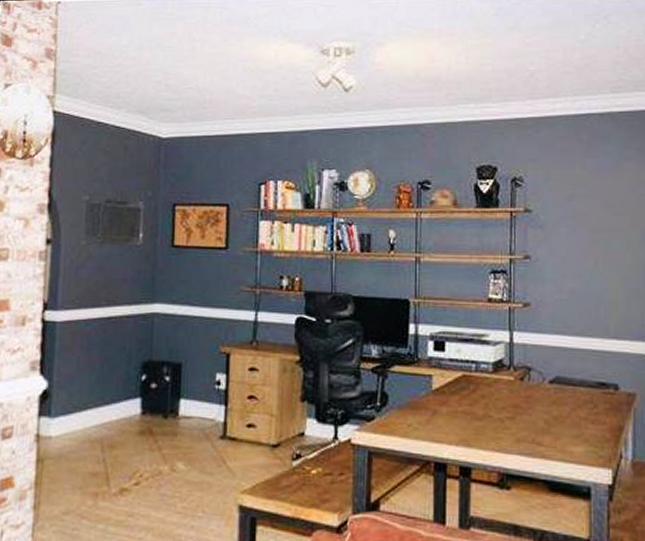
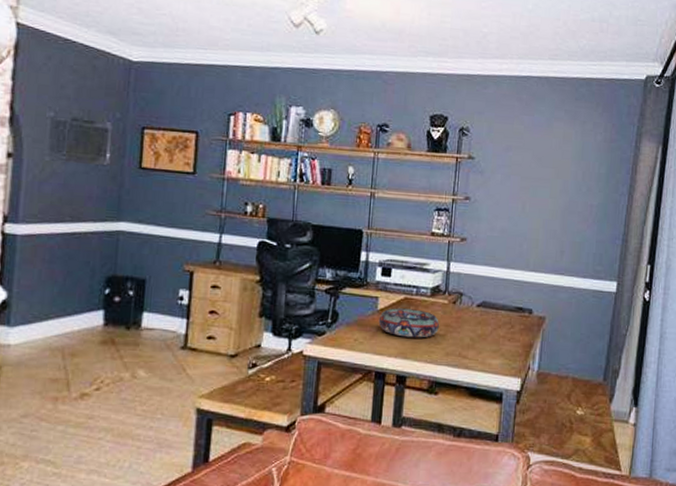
decorative bowl: none [434,387,505,422] -> present [378,308,439,338]

